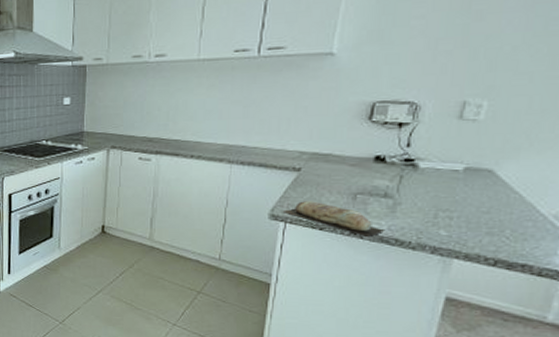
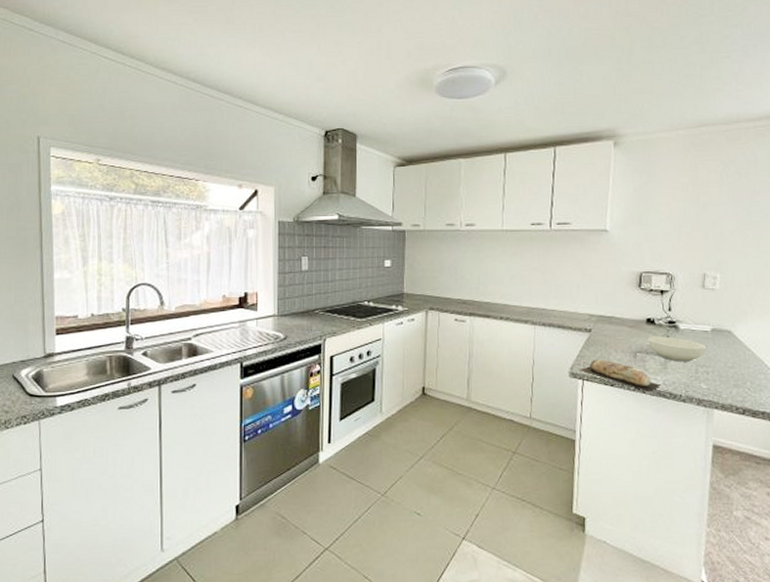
bowl: none [373,176,453,205] -> present [647,336,706,362]

